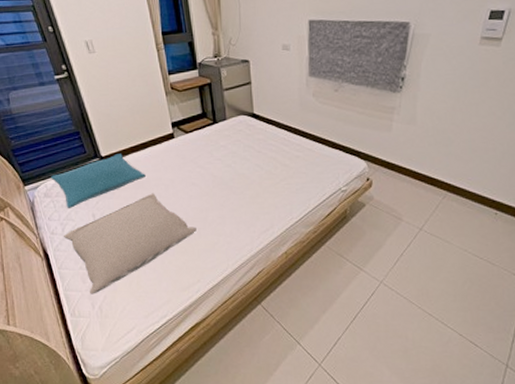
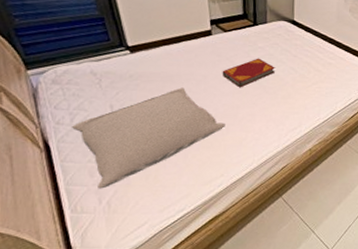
pillow: present [51,153,146,208] -> none [63,45,176,97]
hardback book: none [188,157,240,190] -> present [222,58,275,88]

